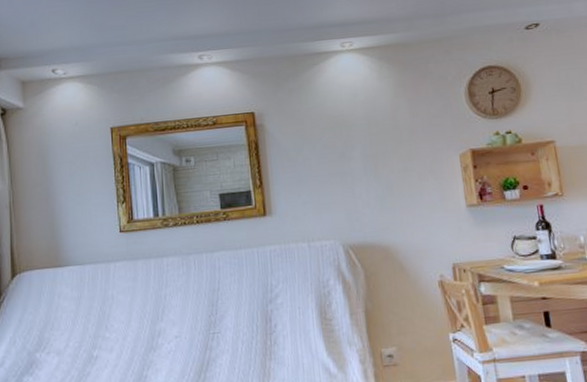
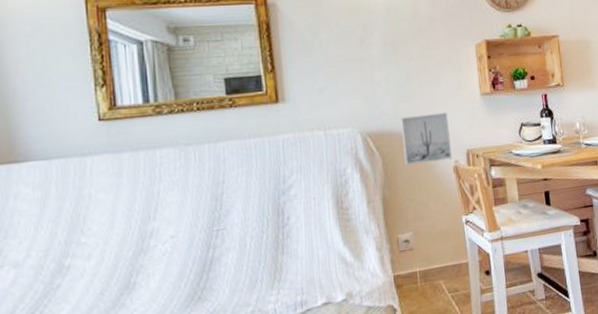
wall art: none [382,224,437,278] -> present [401,112,452,165]

